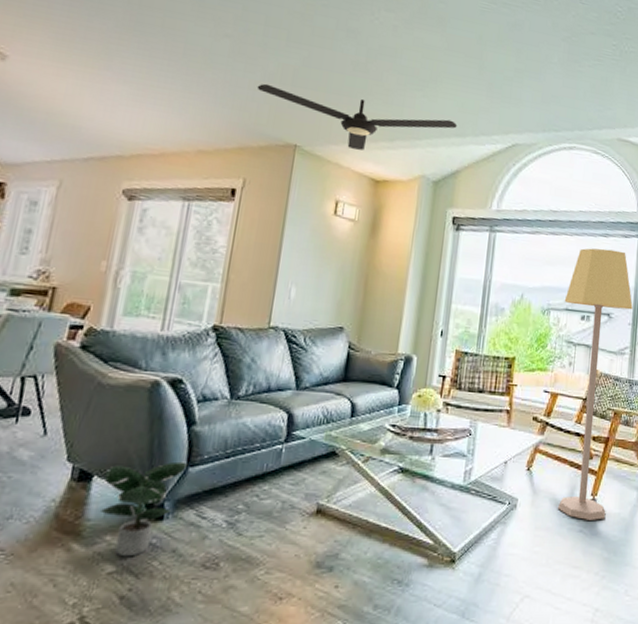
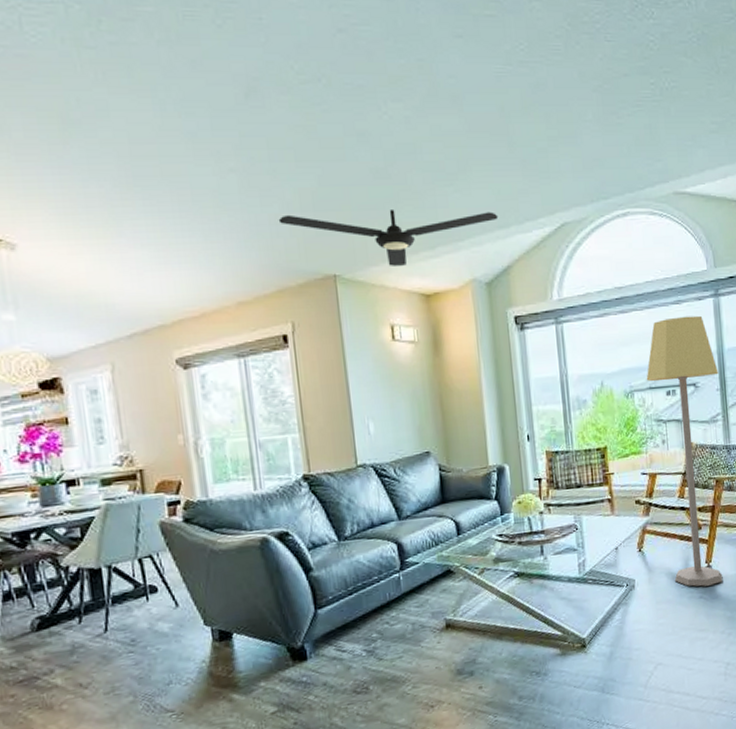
potted plant: present [101,461,188,557] -> none [242,605,316,698]

